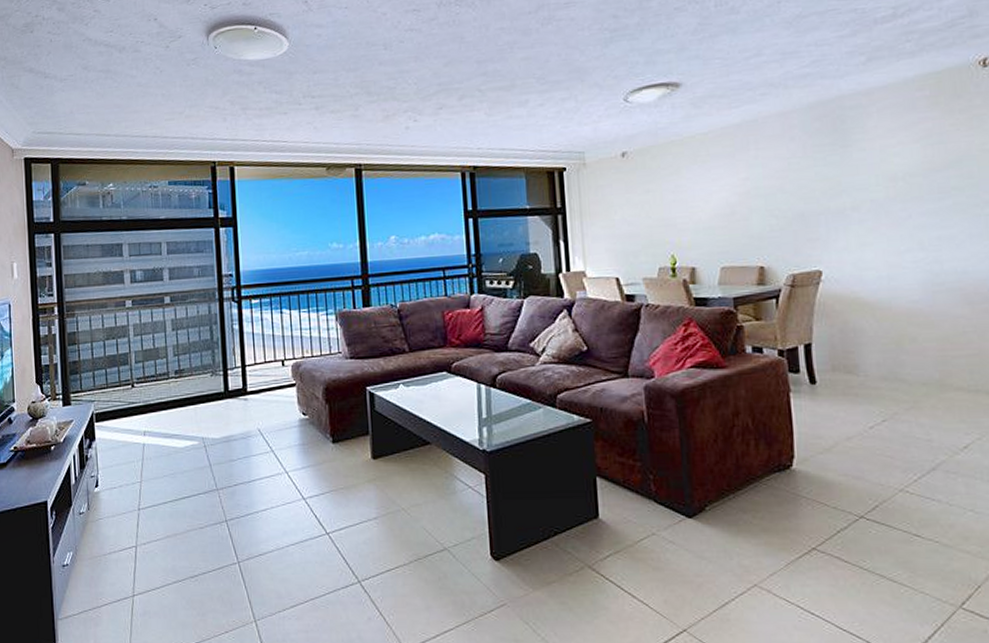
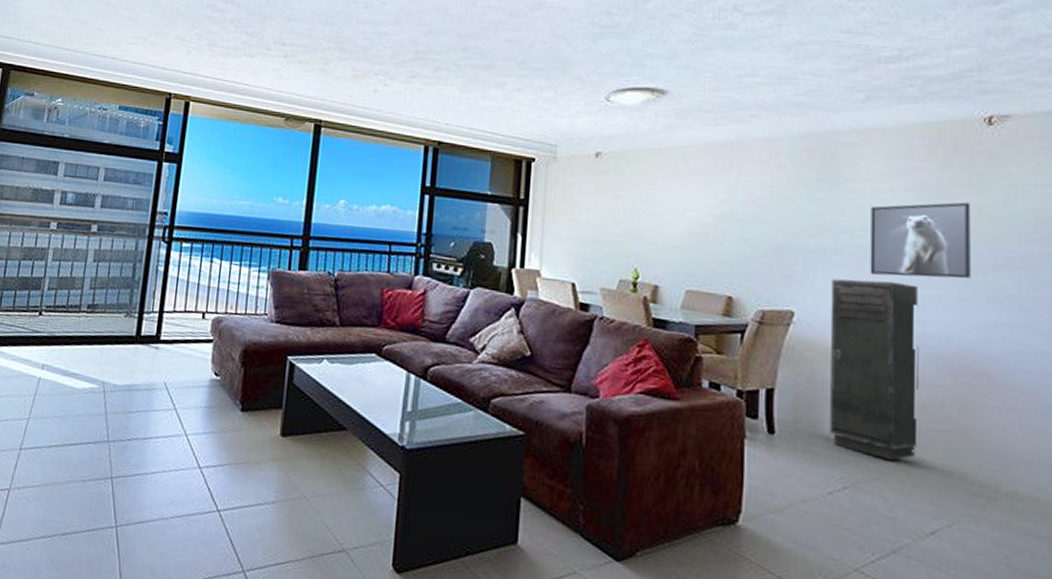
storage cabinet: none [852,228,945,390] -> present [829,278,919,460]
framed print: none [882,143,979,225] -> present [870,202,971,279]

